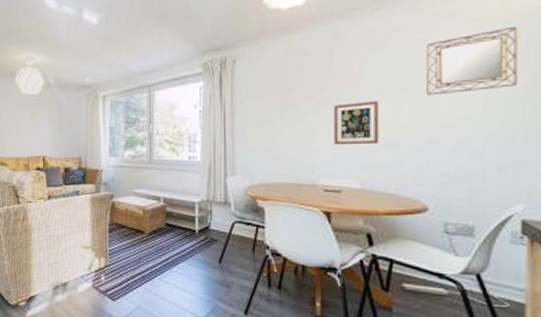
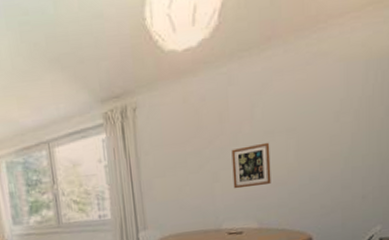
home mirror: present [425,26,518,96] -> none [305,65,375,135]

